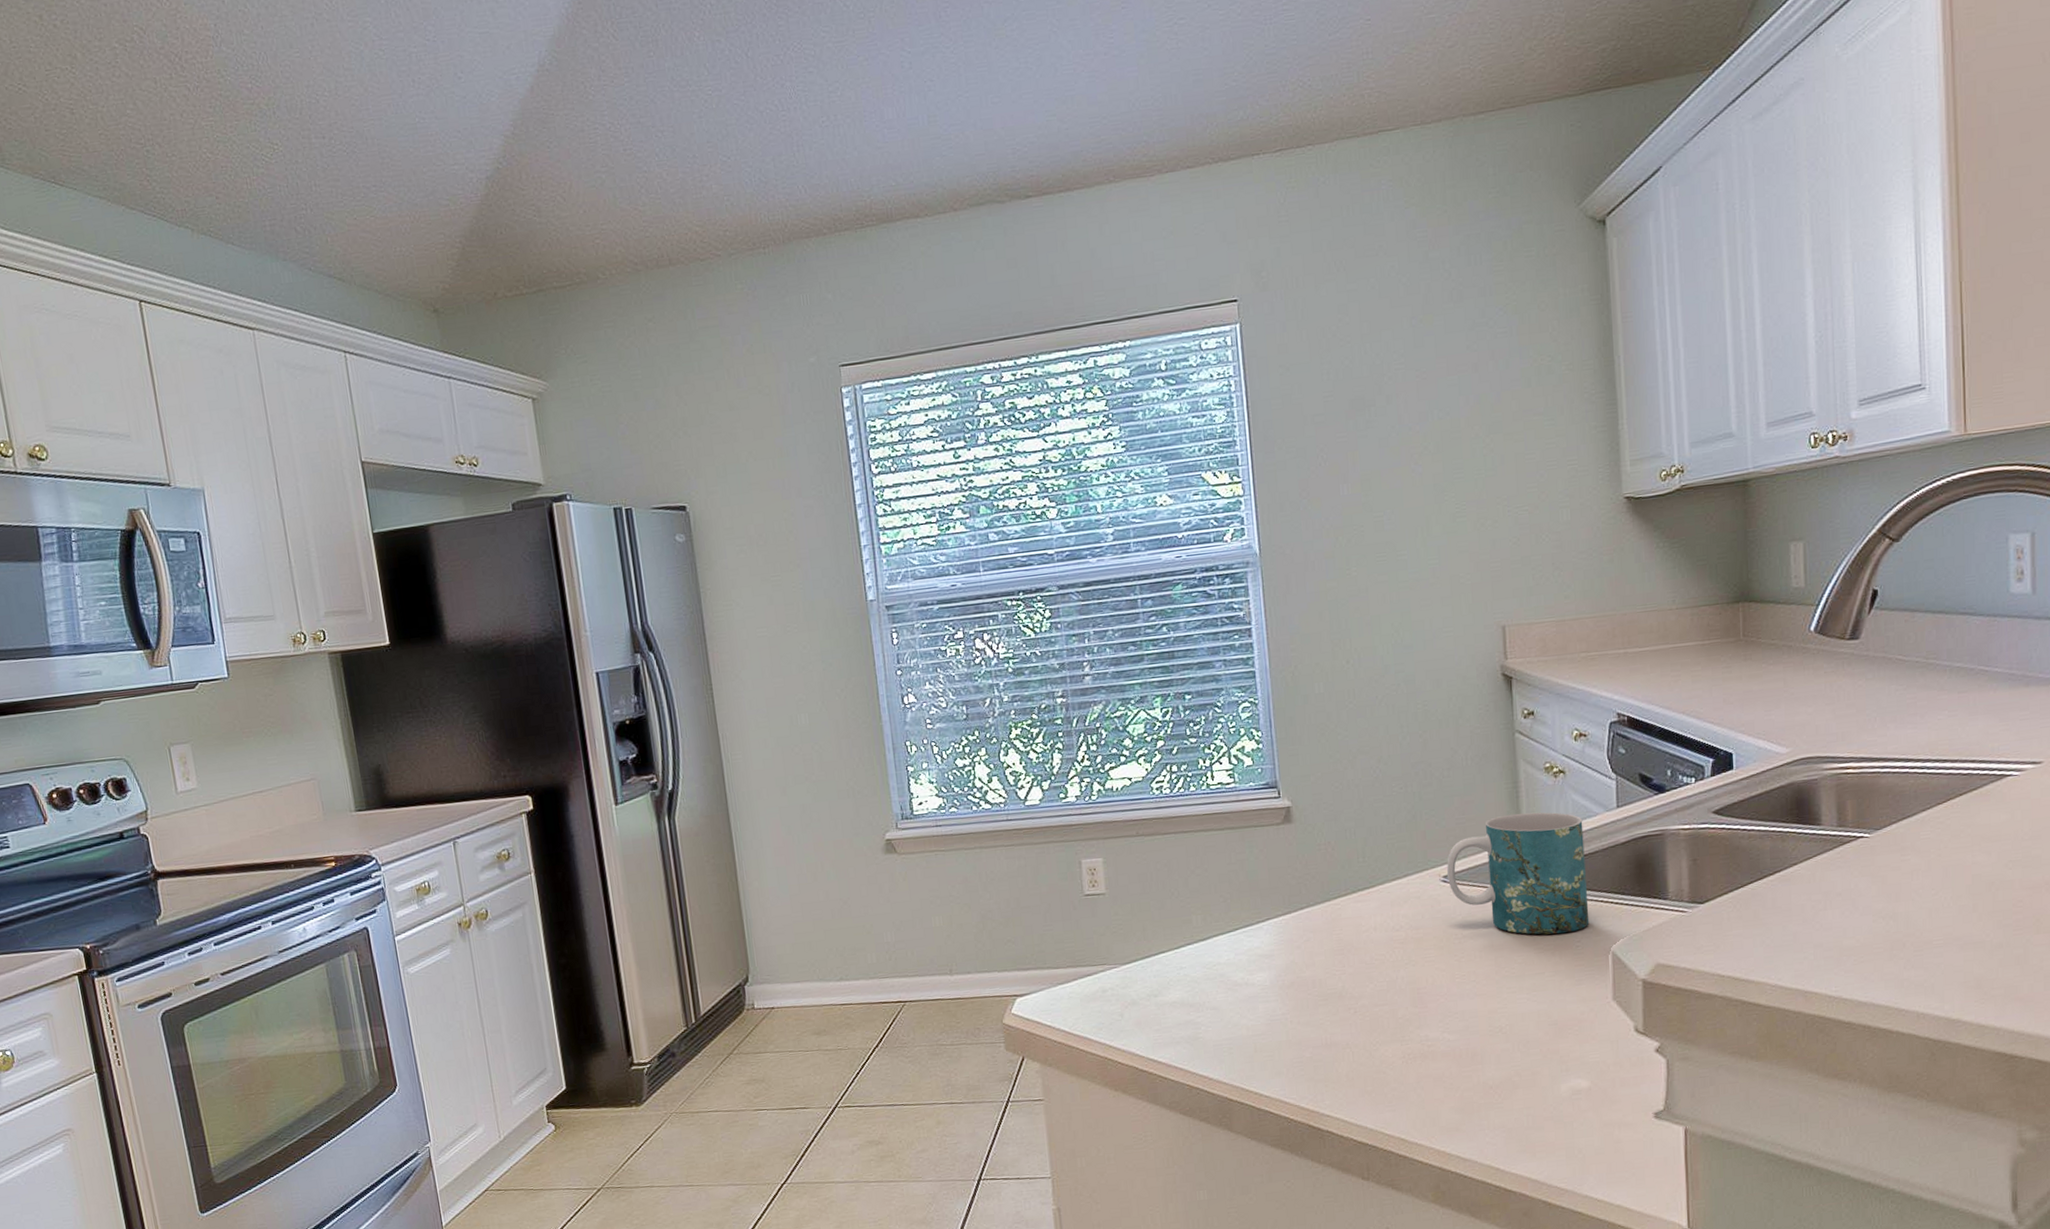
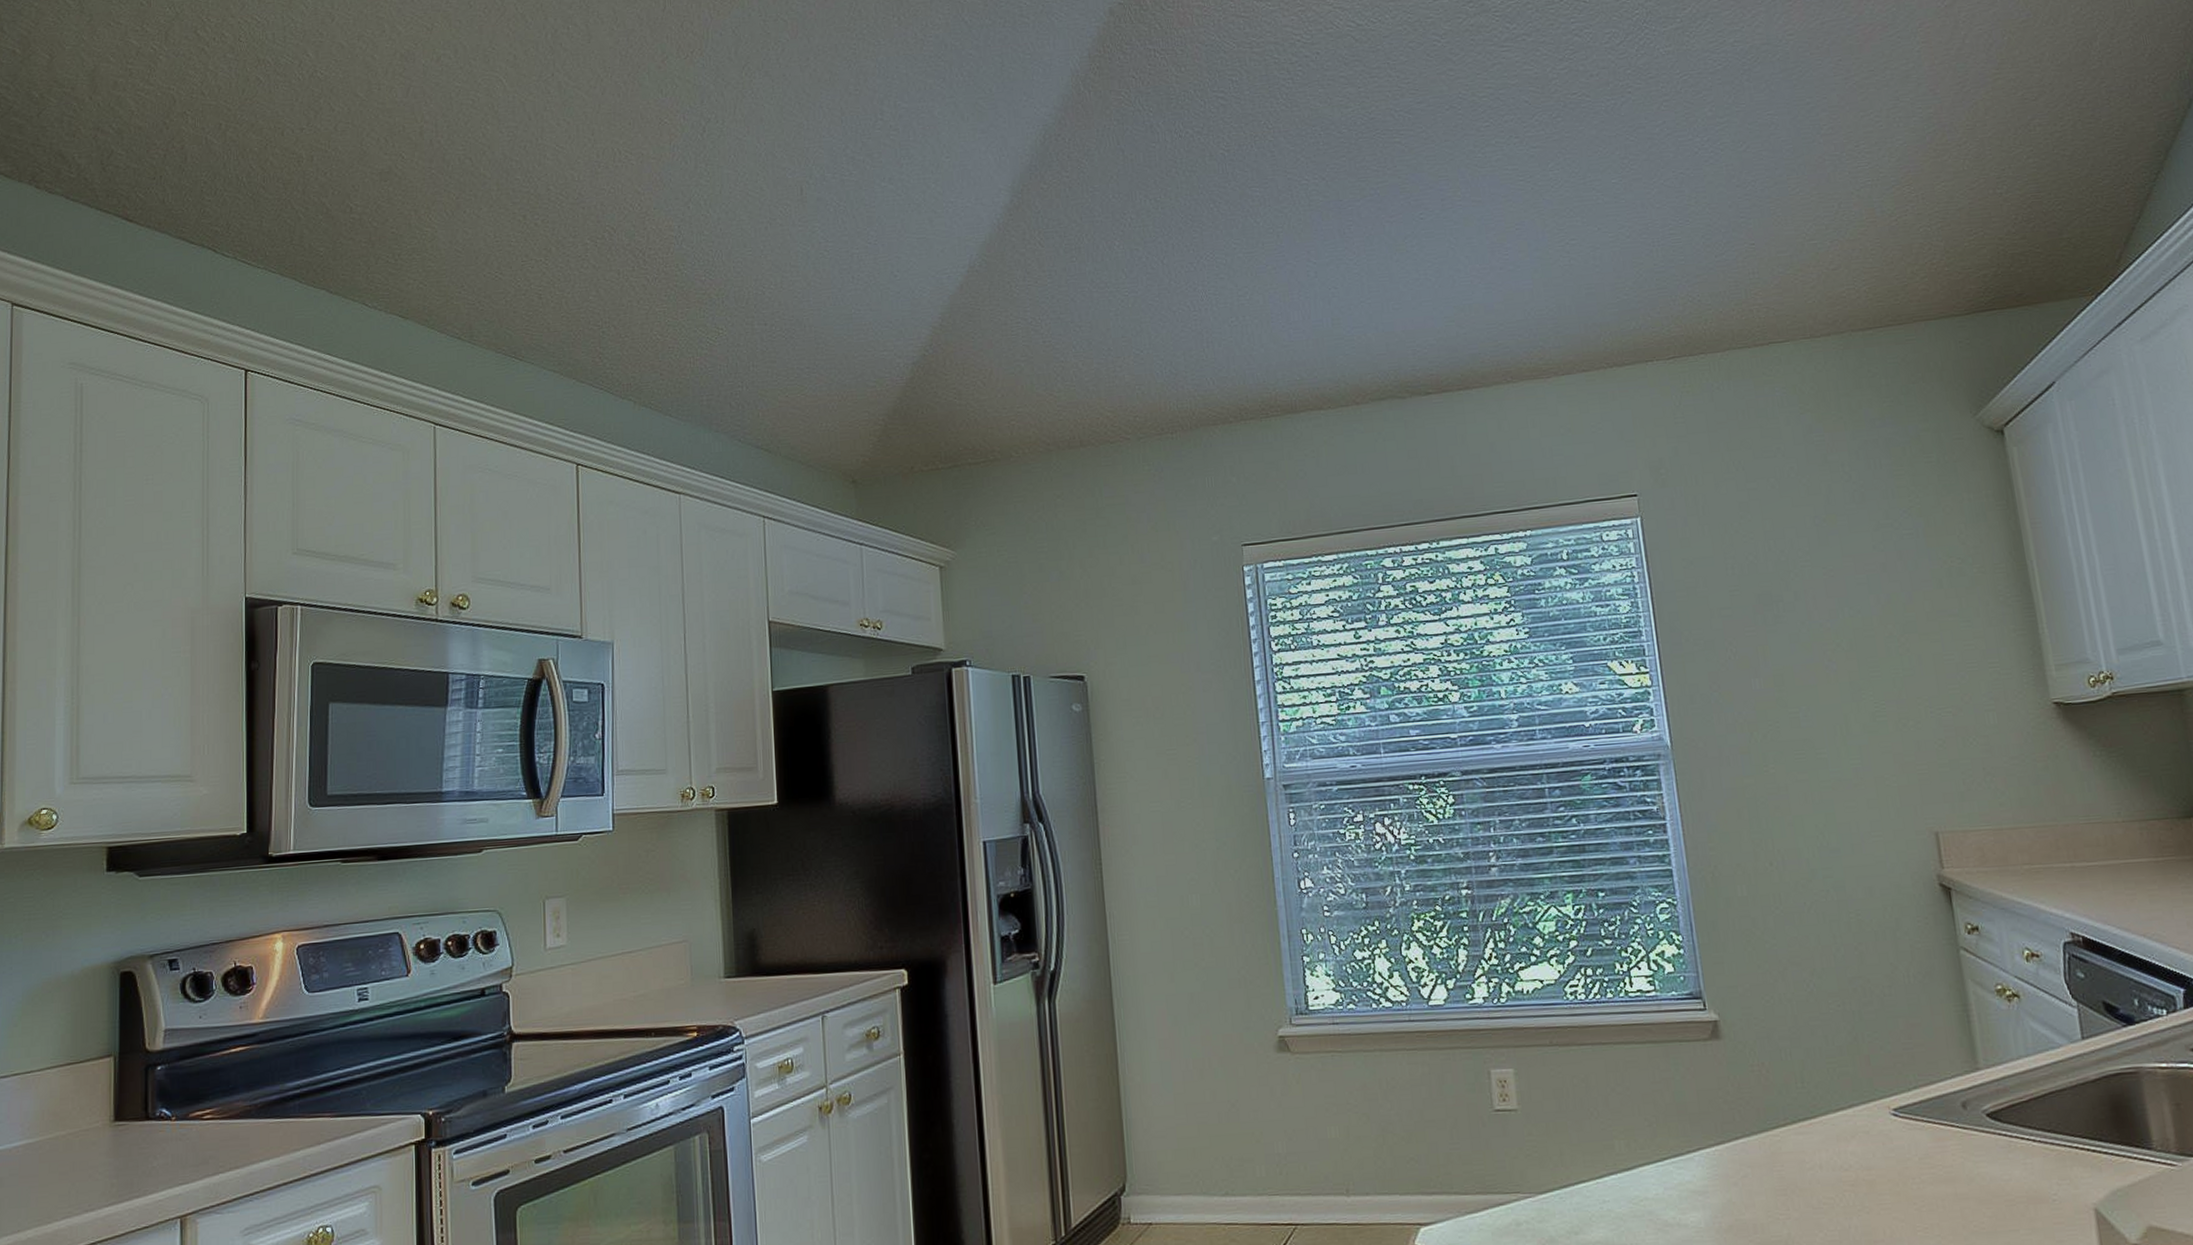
mug: present [1447,812,1590,935] -> none [1896,1040,2065,1184]

